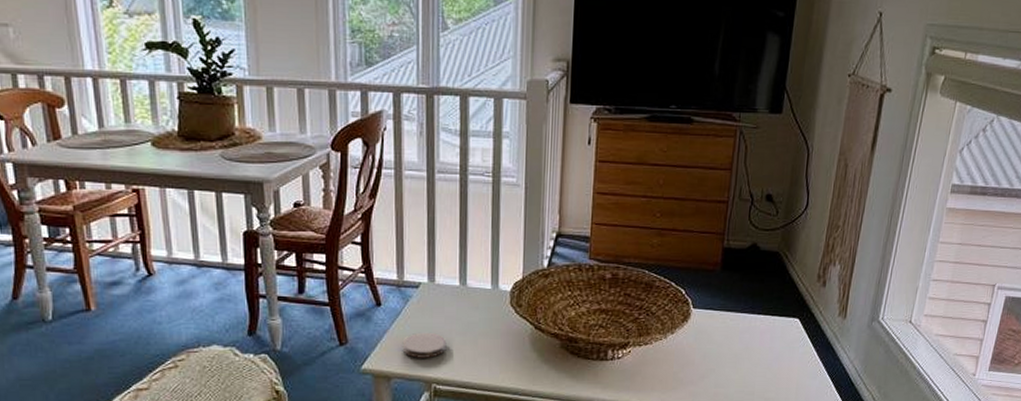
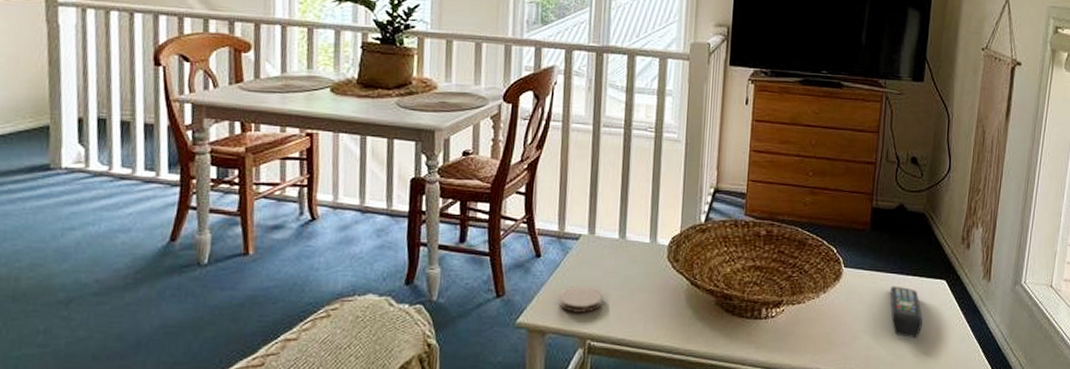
remote control: none [740,325,773,376] -> present [890,286,922,339]

